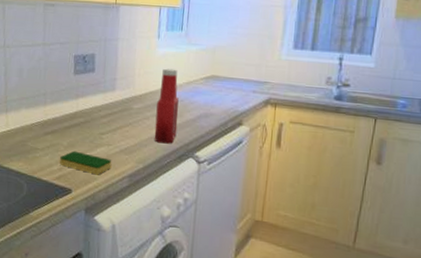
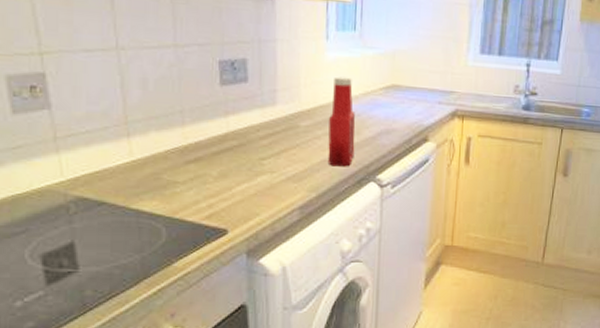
dish sponge: present [59,150,112,175] -> none [208,182,278,210]

